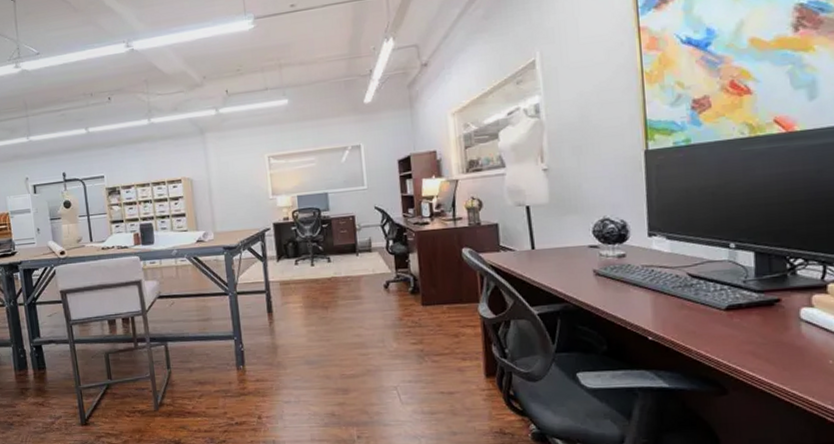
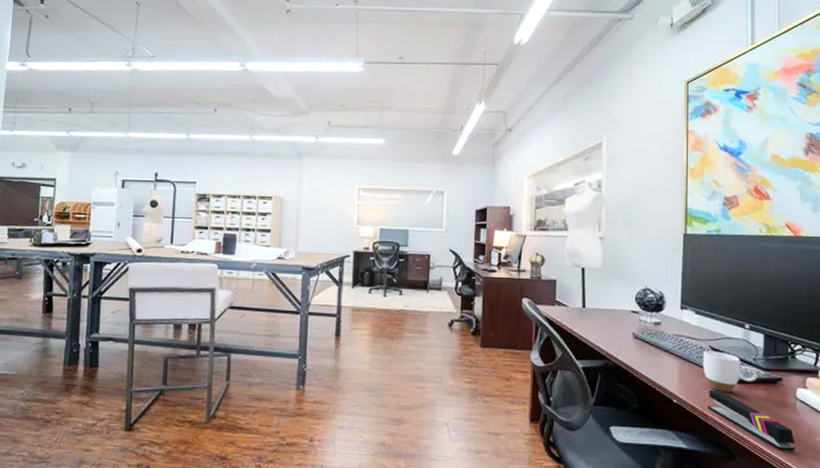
mug: none [680,277,750,323] -> present [703,350,758,393]
stapler: none [690,320,803,379] -> present [708,389,795,451]

